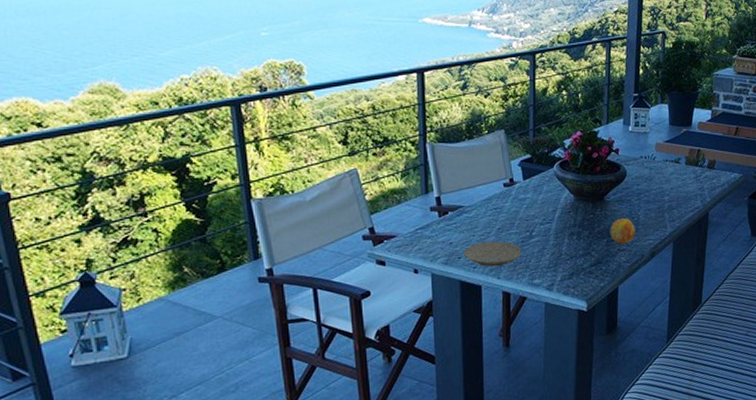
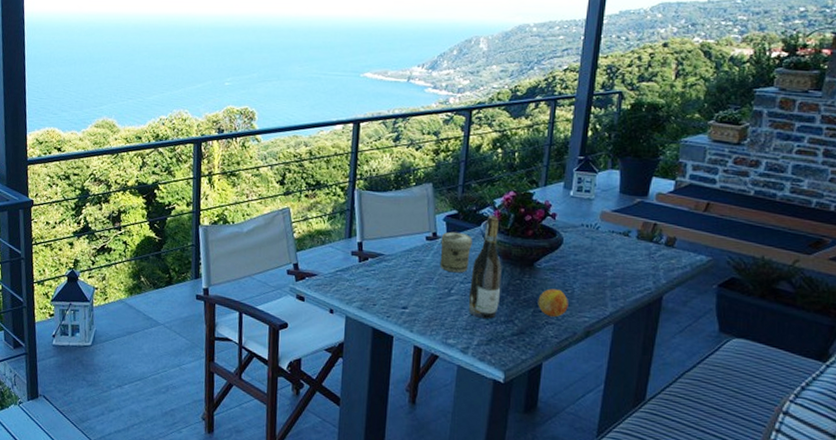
plate: present [464,241,522,267] -> none [379,292,439,320]
jar: none [518,175,548,216] -> present [439,231,473,273]
wine bottle: none [548,156,577,255] -> present [468,215,502,319]

